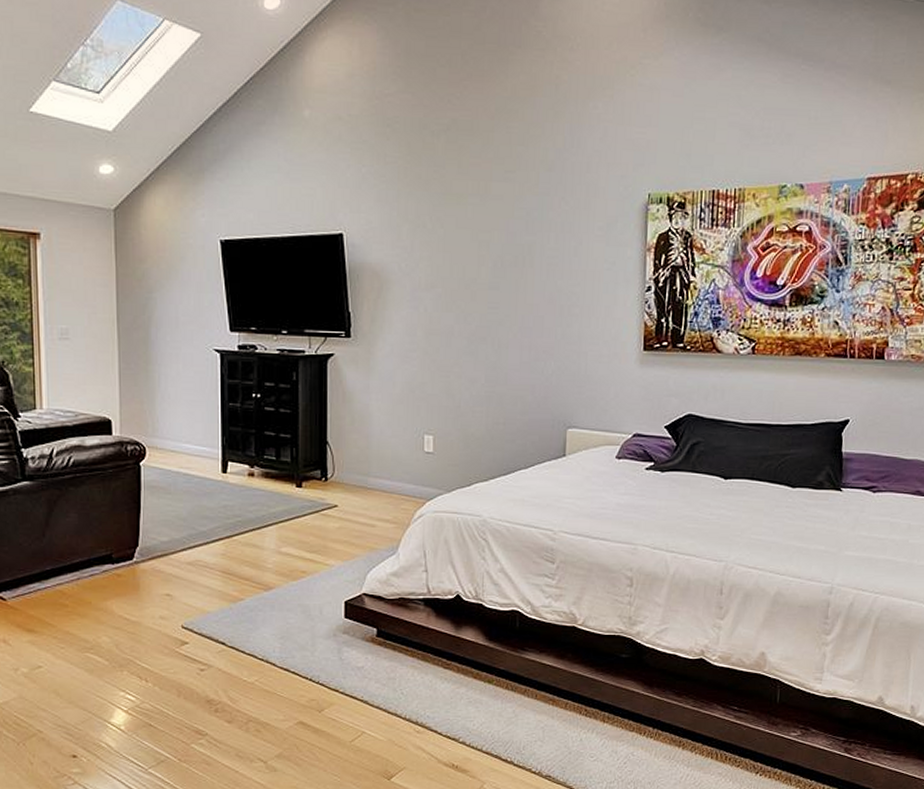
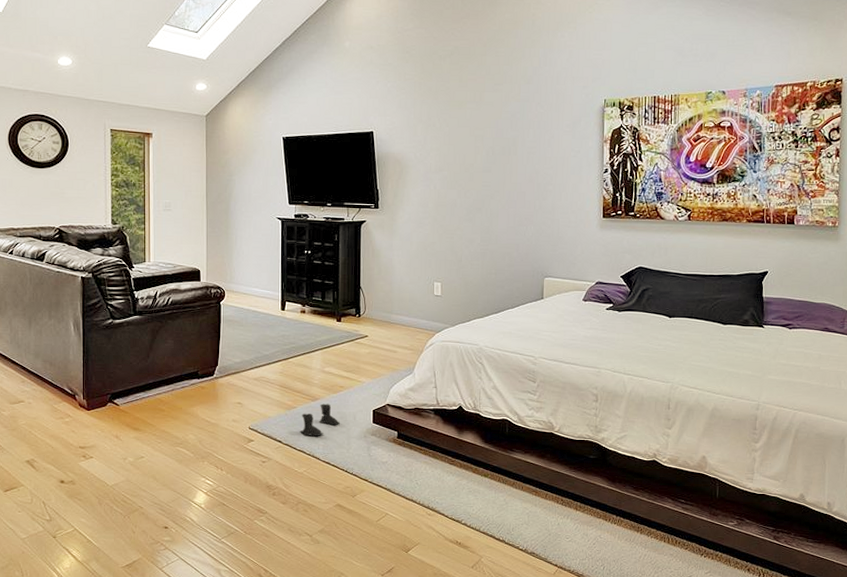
boots: none [250,594,302,636] -> present [300,403,340,436]

